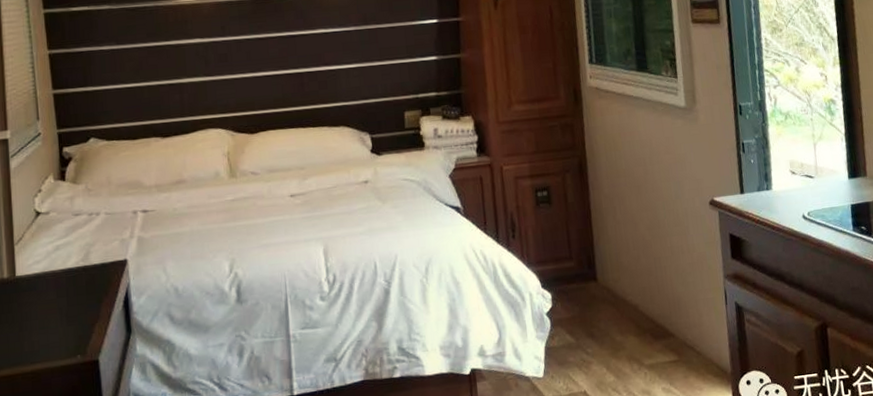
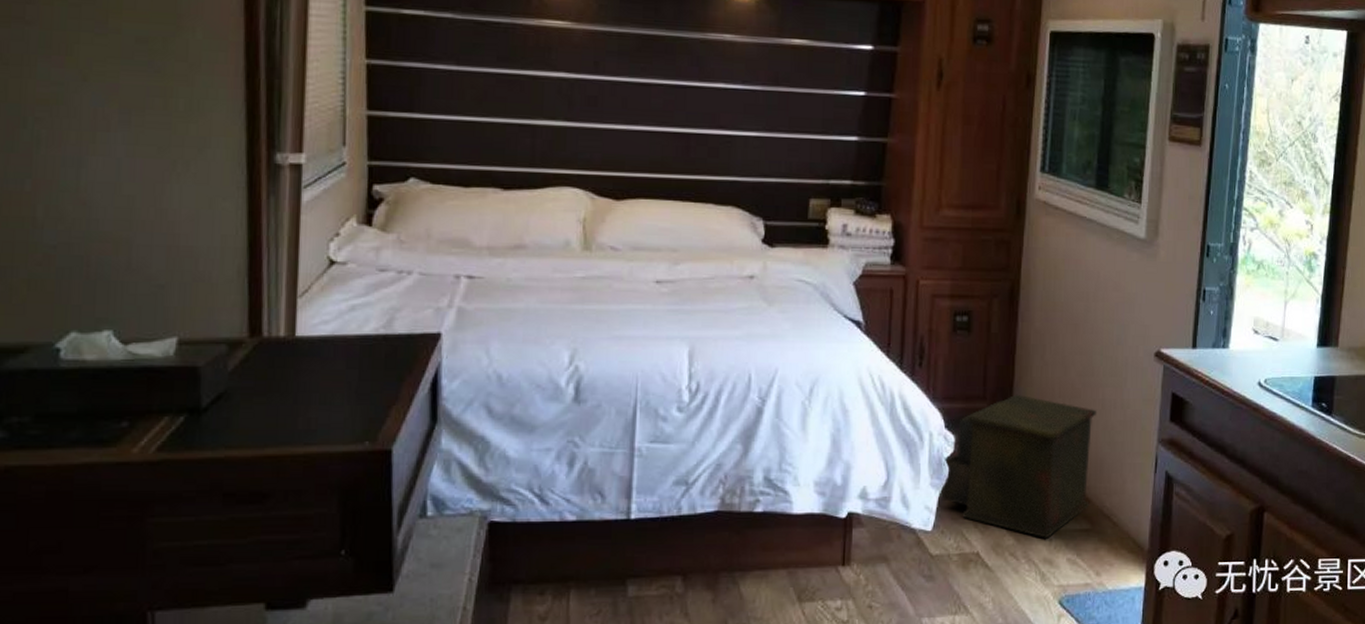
nightstand: none [545,251,674,373] -> present [941,394,1097,539]

